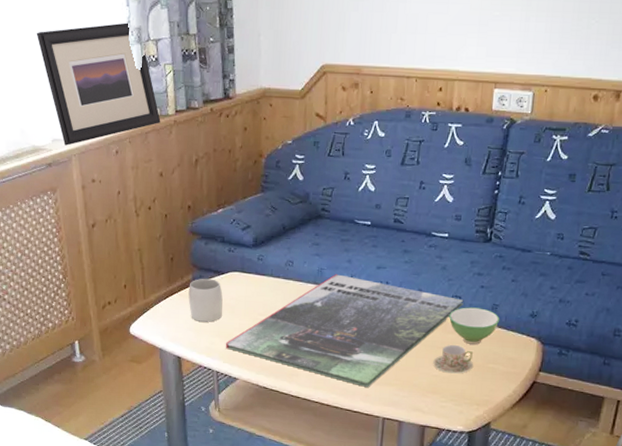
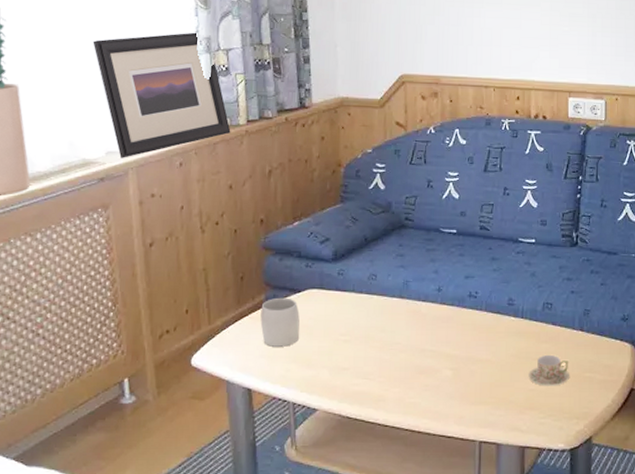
magazine: present [225,274,464,387] -> none [302,286,555,408]
bowl: present [449,307,500,345] -> none [542,314,593,353]

